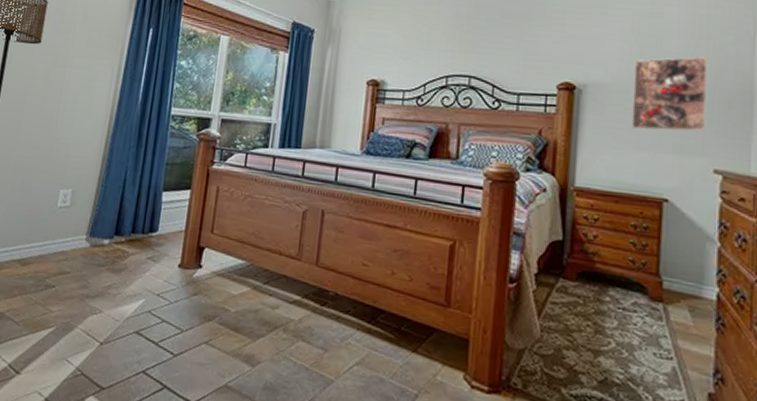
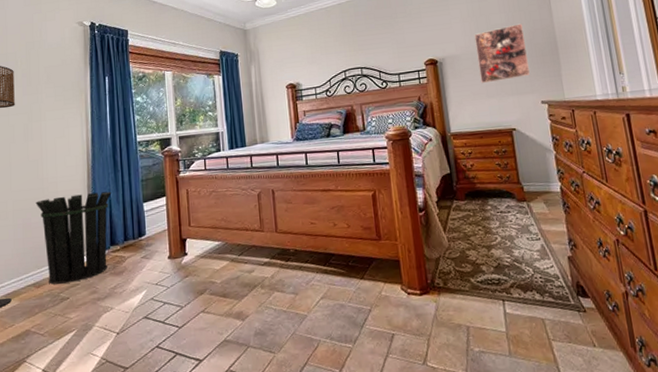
waste bin: none [36,161,129,269] -> present [35,191,112,285]

